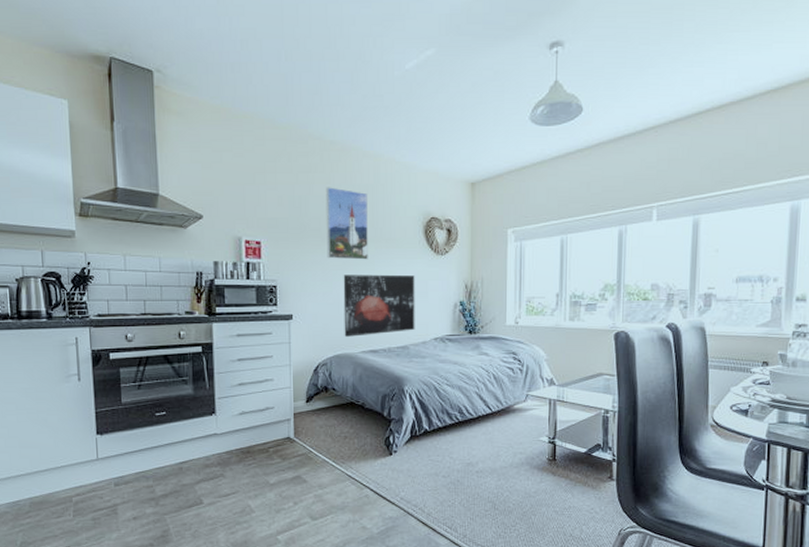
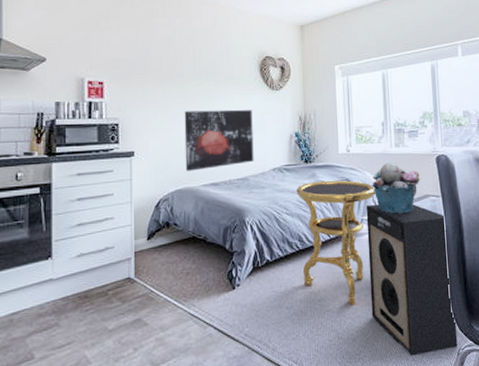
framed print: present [325,187,368,260] -> none [167,30,208,97]
side table: none [459,353,544,479] -> present [296,180,376,305]
speaker: none [530,380,621,532] -> present [366,204,458,356]
bucket: none [540,337,595,391] -> present [372,162,420,214]

